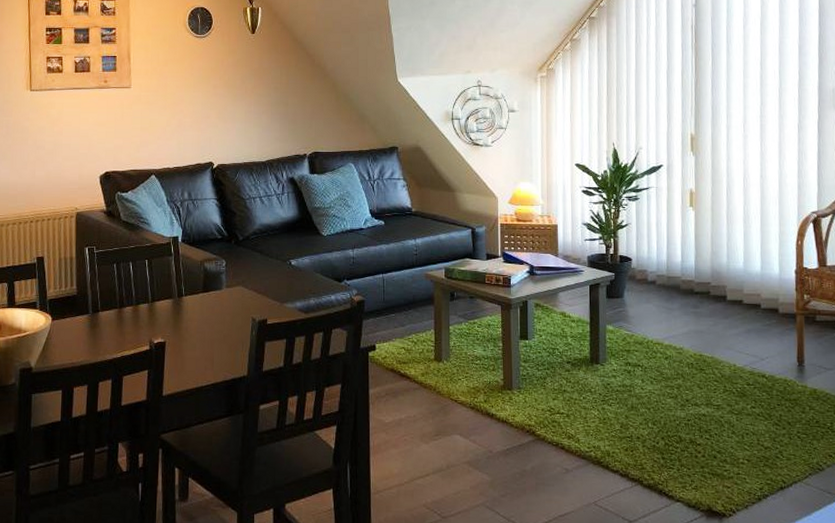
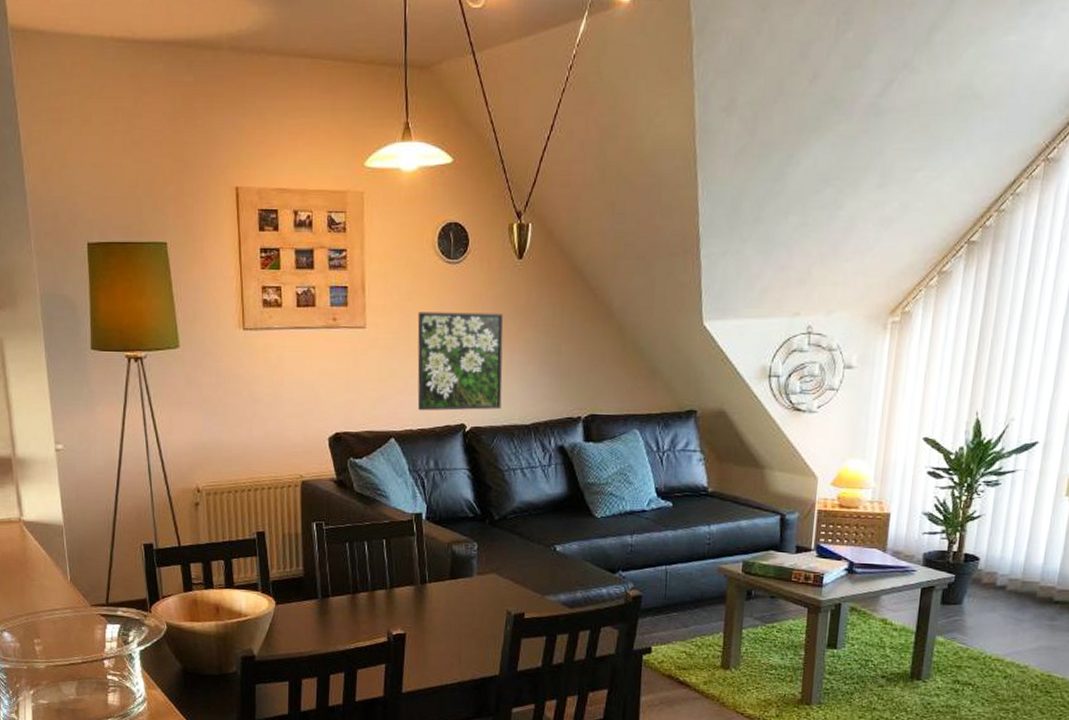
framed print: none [173,74,242,153] -> present [417,311,504,411]

